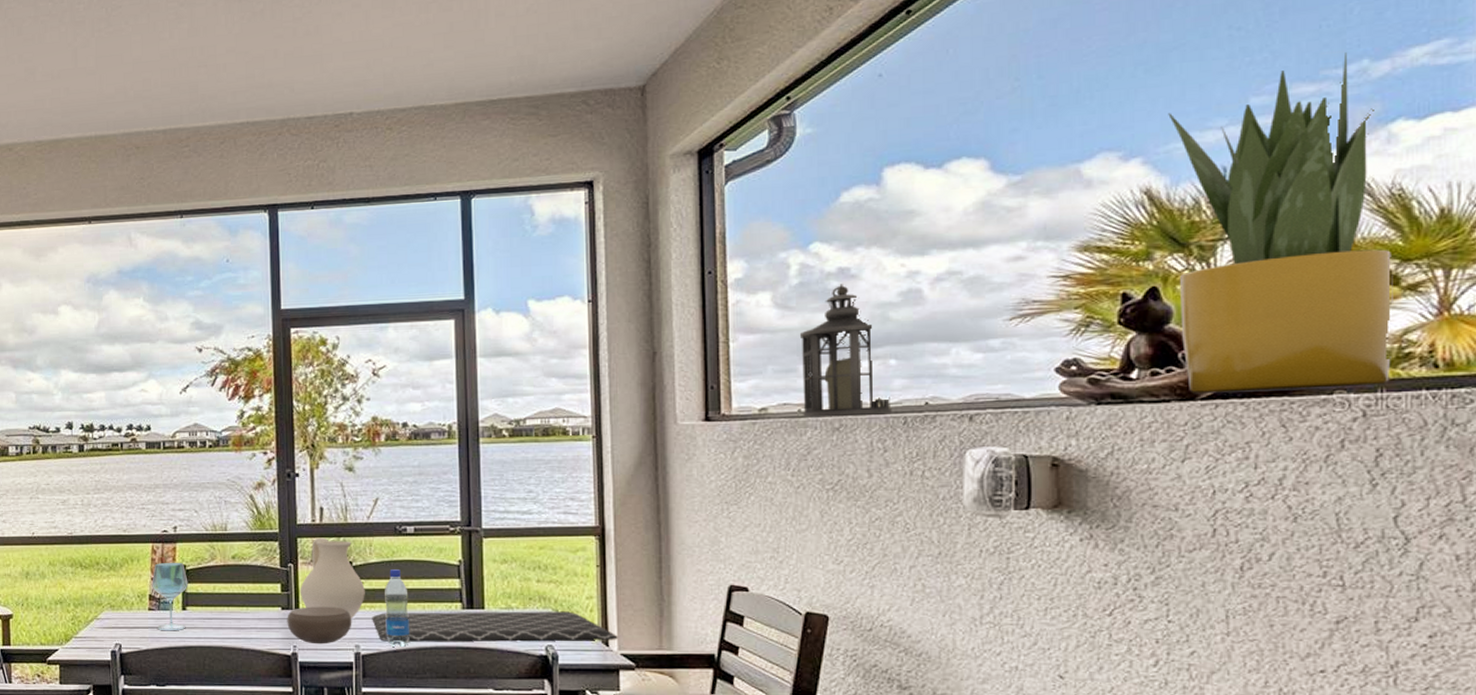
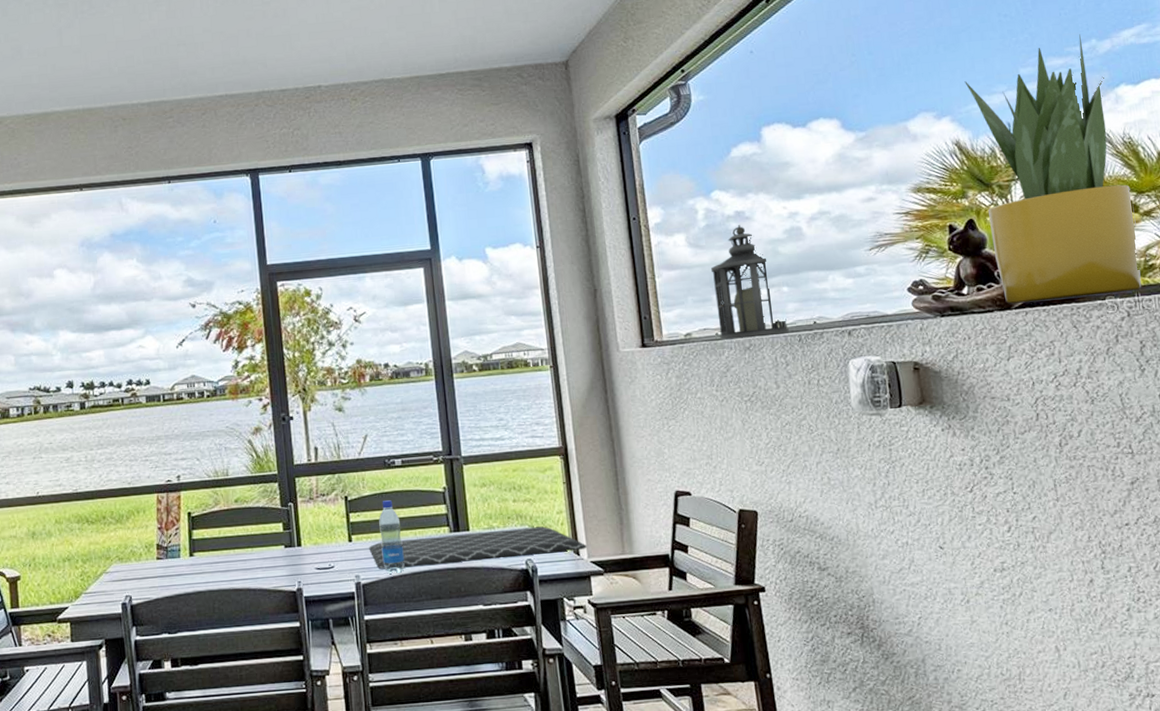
wine glass: present [152,562,188,631] -> none [158,510,194,579]
bowl: present [287,606,352,645] -> none [290,540,351,578]
pitcher: present [299,537,365,619] -> none [300,475,362,550]

